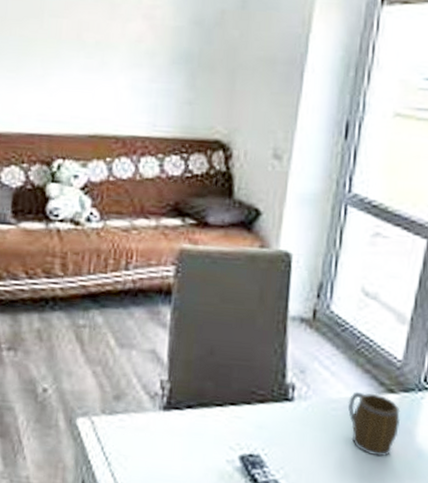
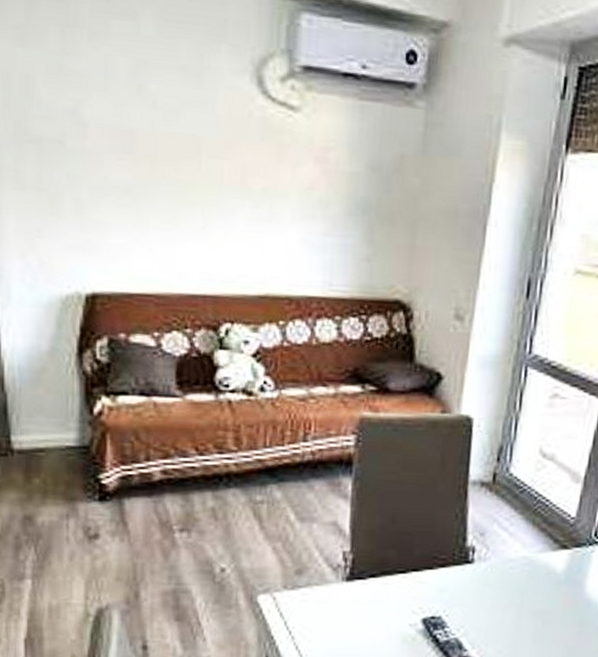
mug: present [348,391,400,457] -> none [524,549,572,609]

